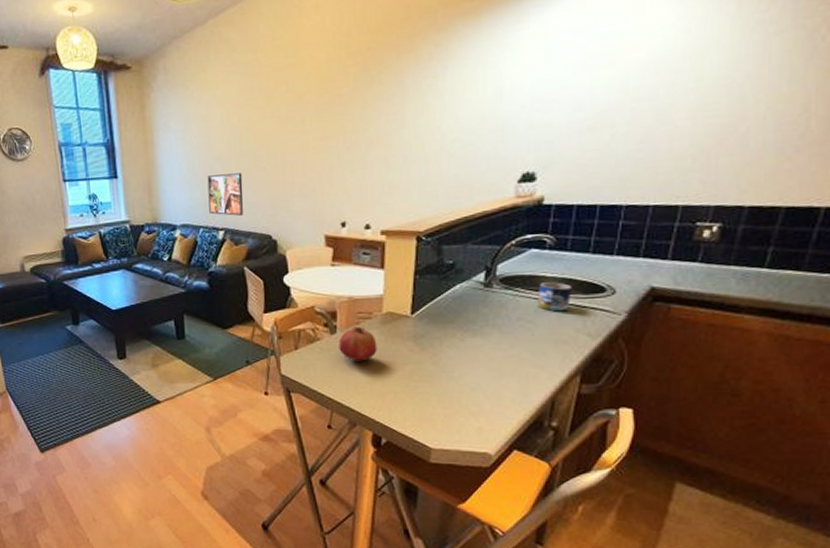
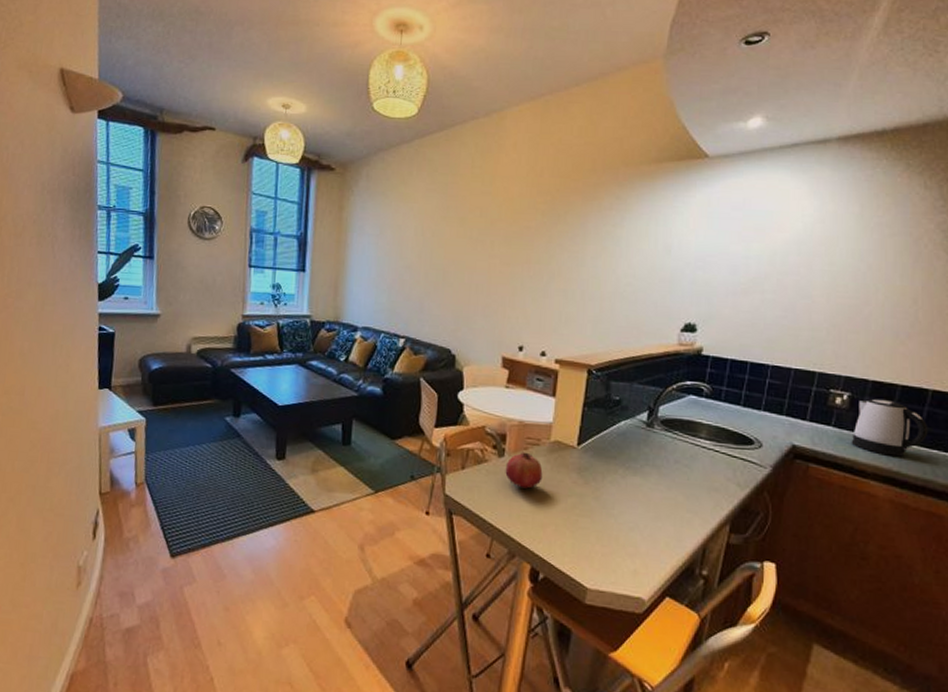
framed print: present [207,173,243,216] -> none [393,283,430,326]
mug: present [537,282,572,312] -> none [693,428,725,460]
kettle: none [721,225,819,286] -> present [851,399,928,457]

